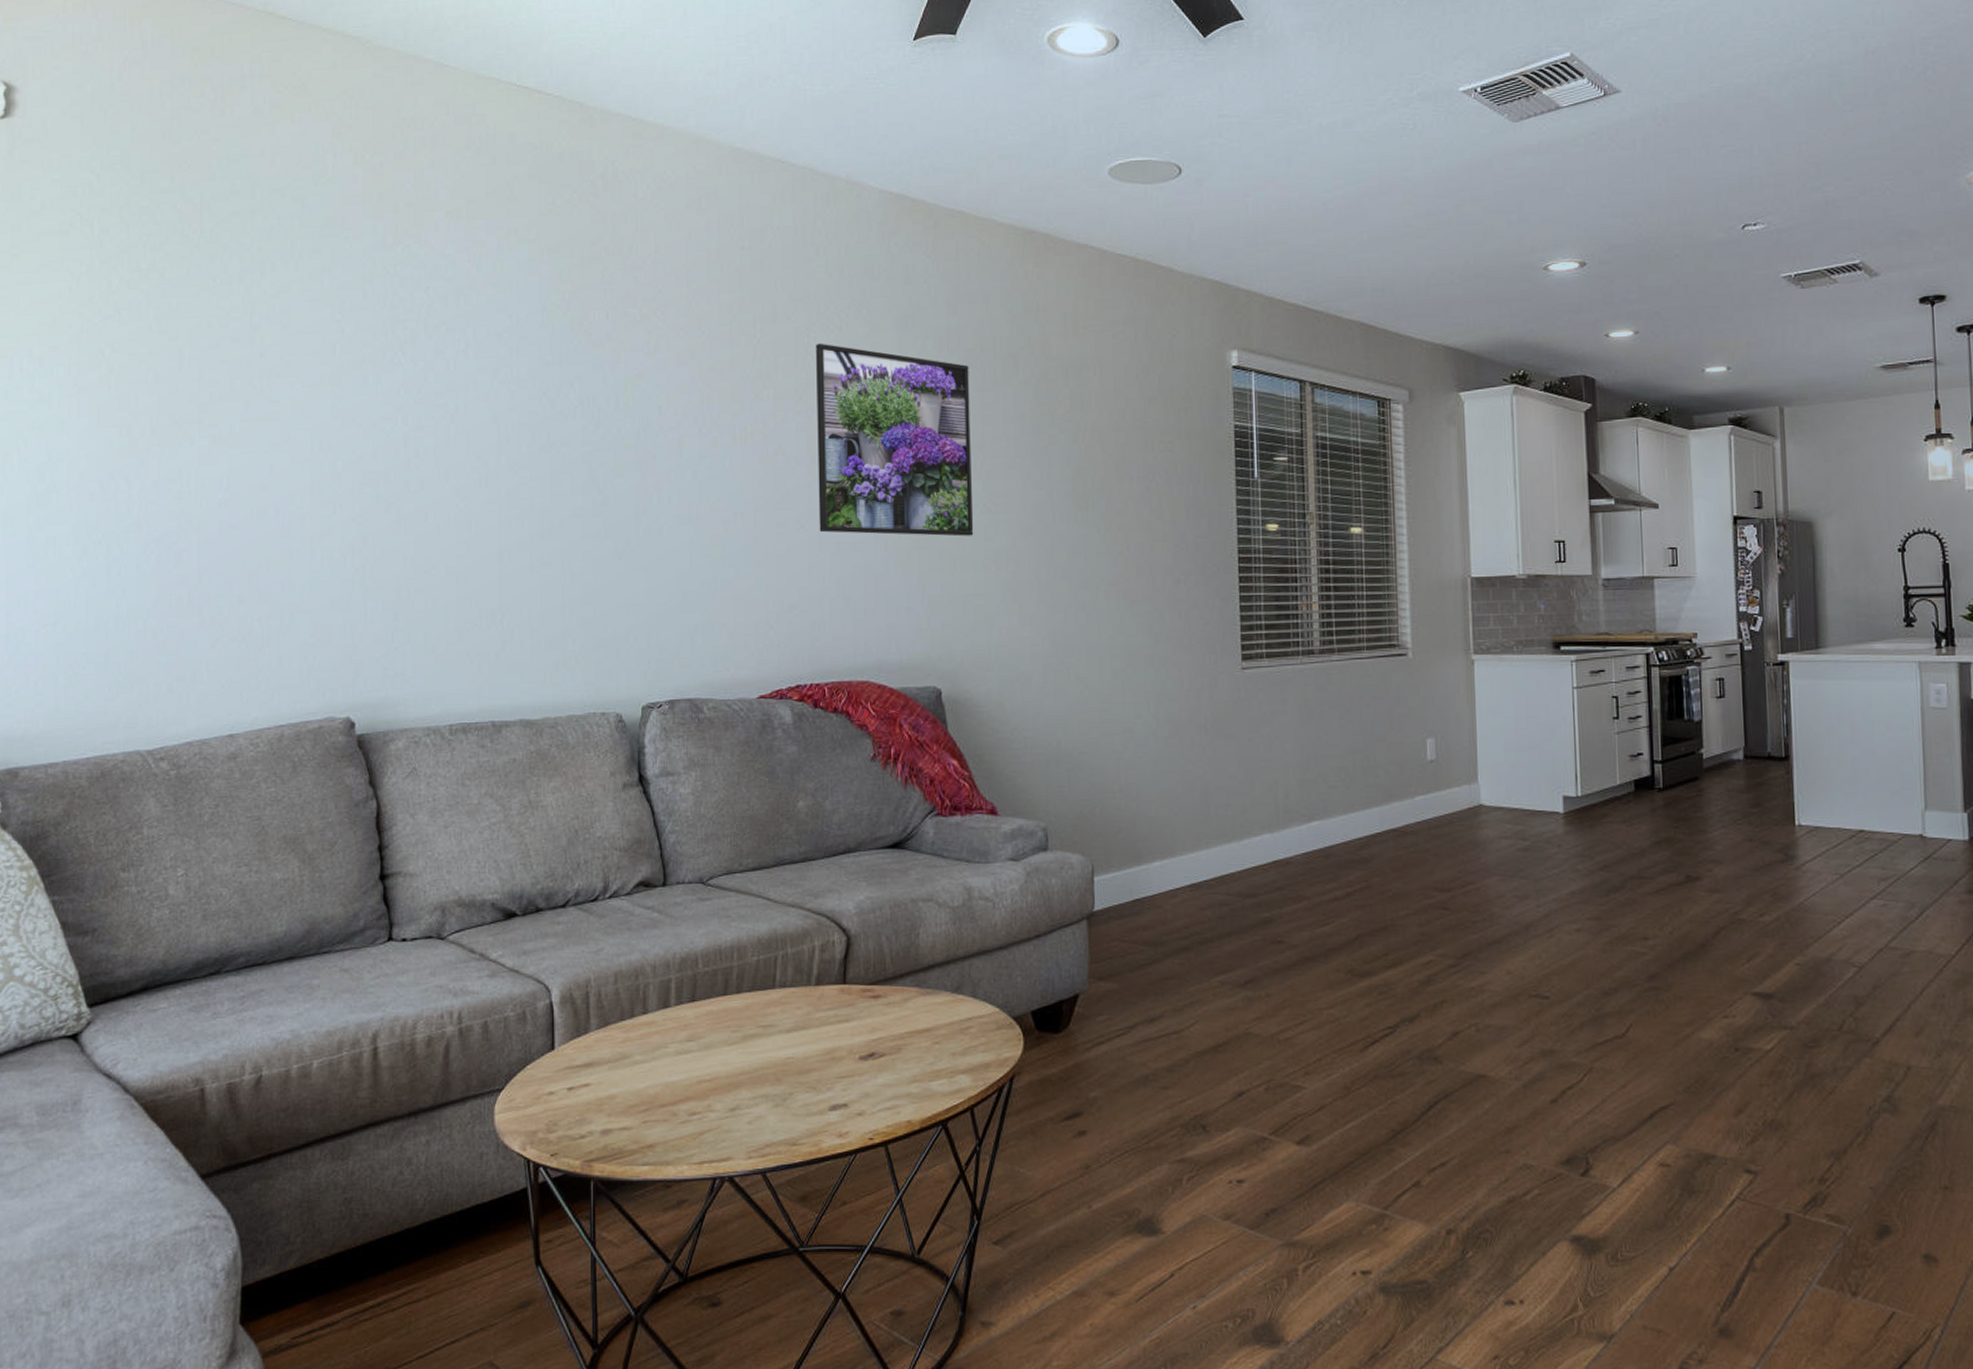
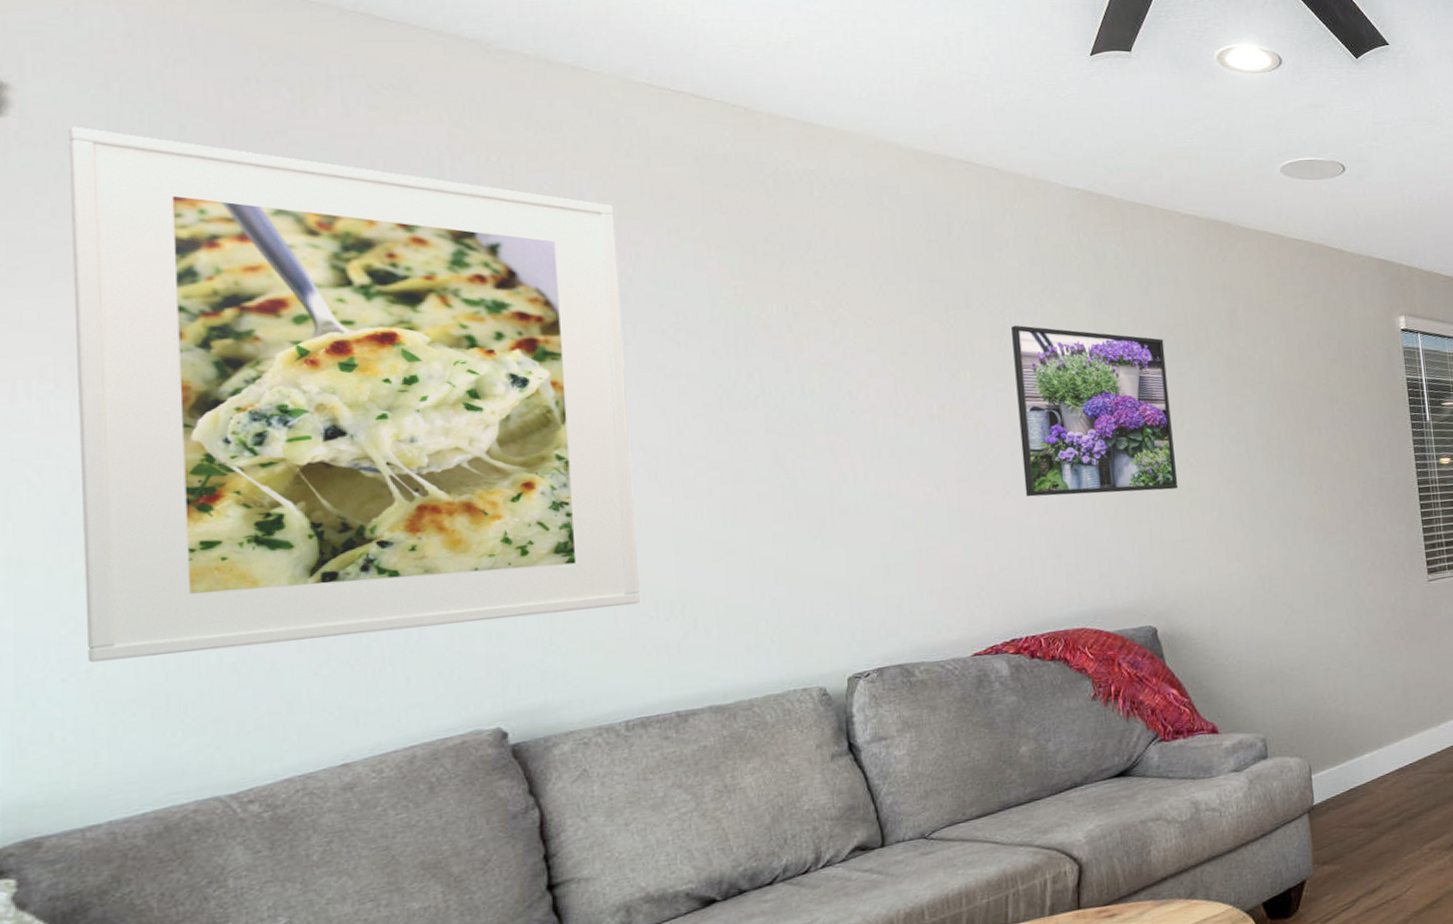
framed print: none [53,125,467,617] -> present [68,126,640,663]

